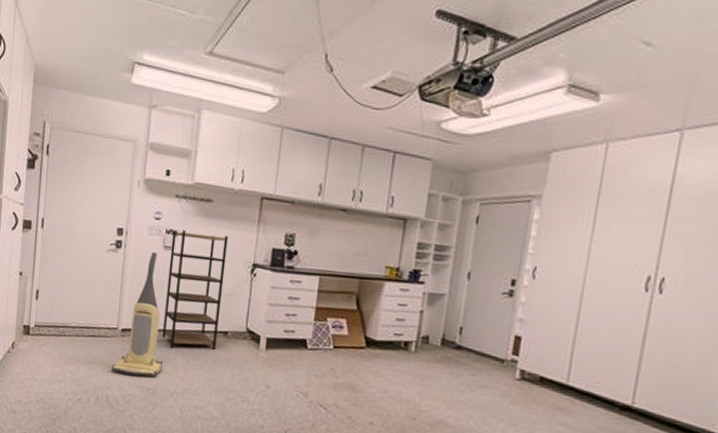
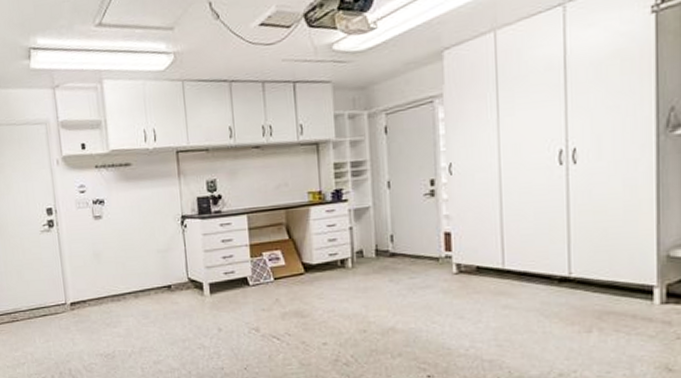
vacuum cleaner: present [111,252,163,377] -> none [68,224,116,345]
shelving unit: present [162,230,228,350] -> none [99,194,163,312]

